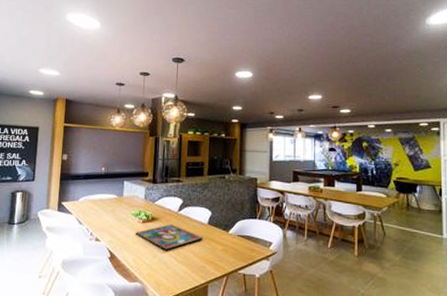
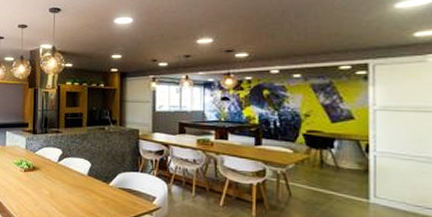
framed painting: present [135,224,203,251] -> none [18,174,83,200]

